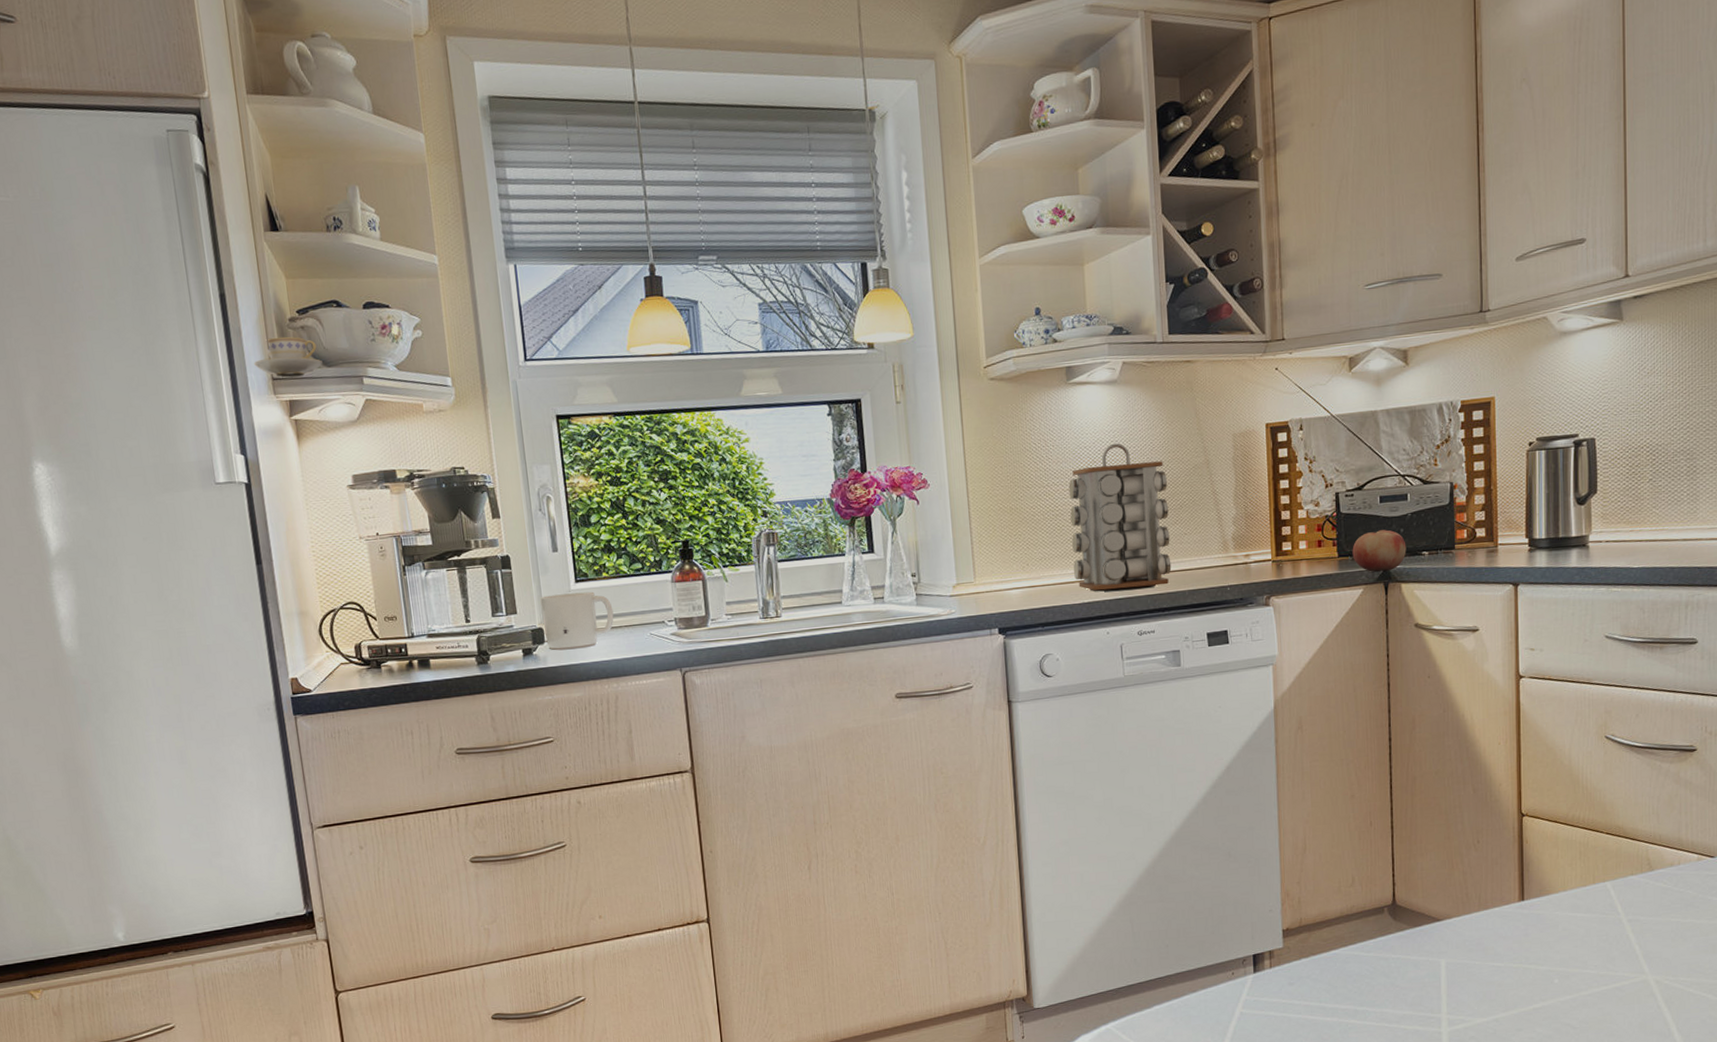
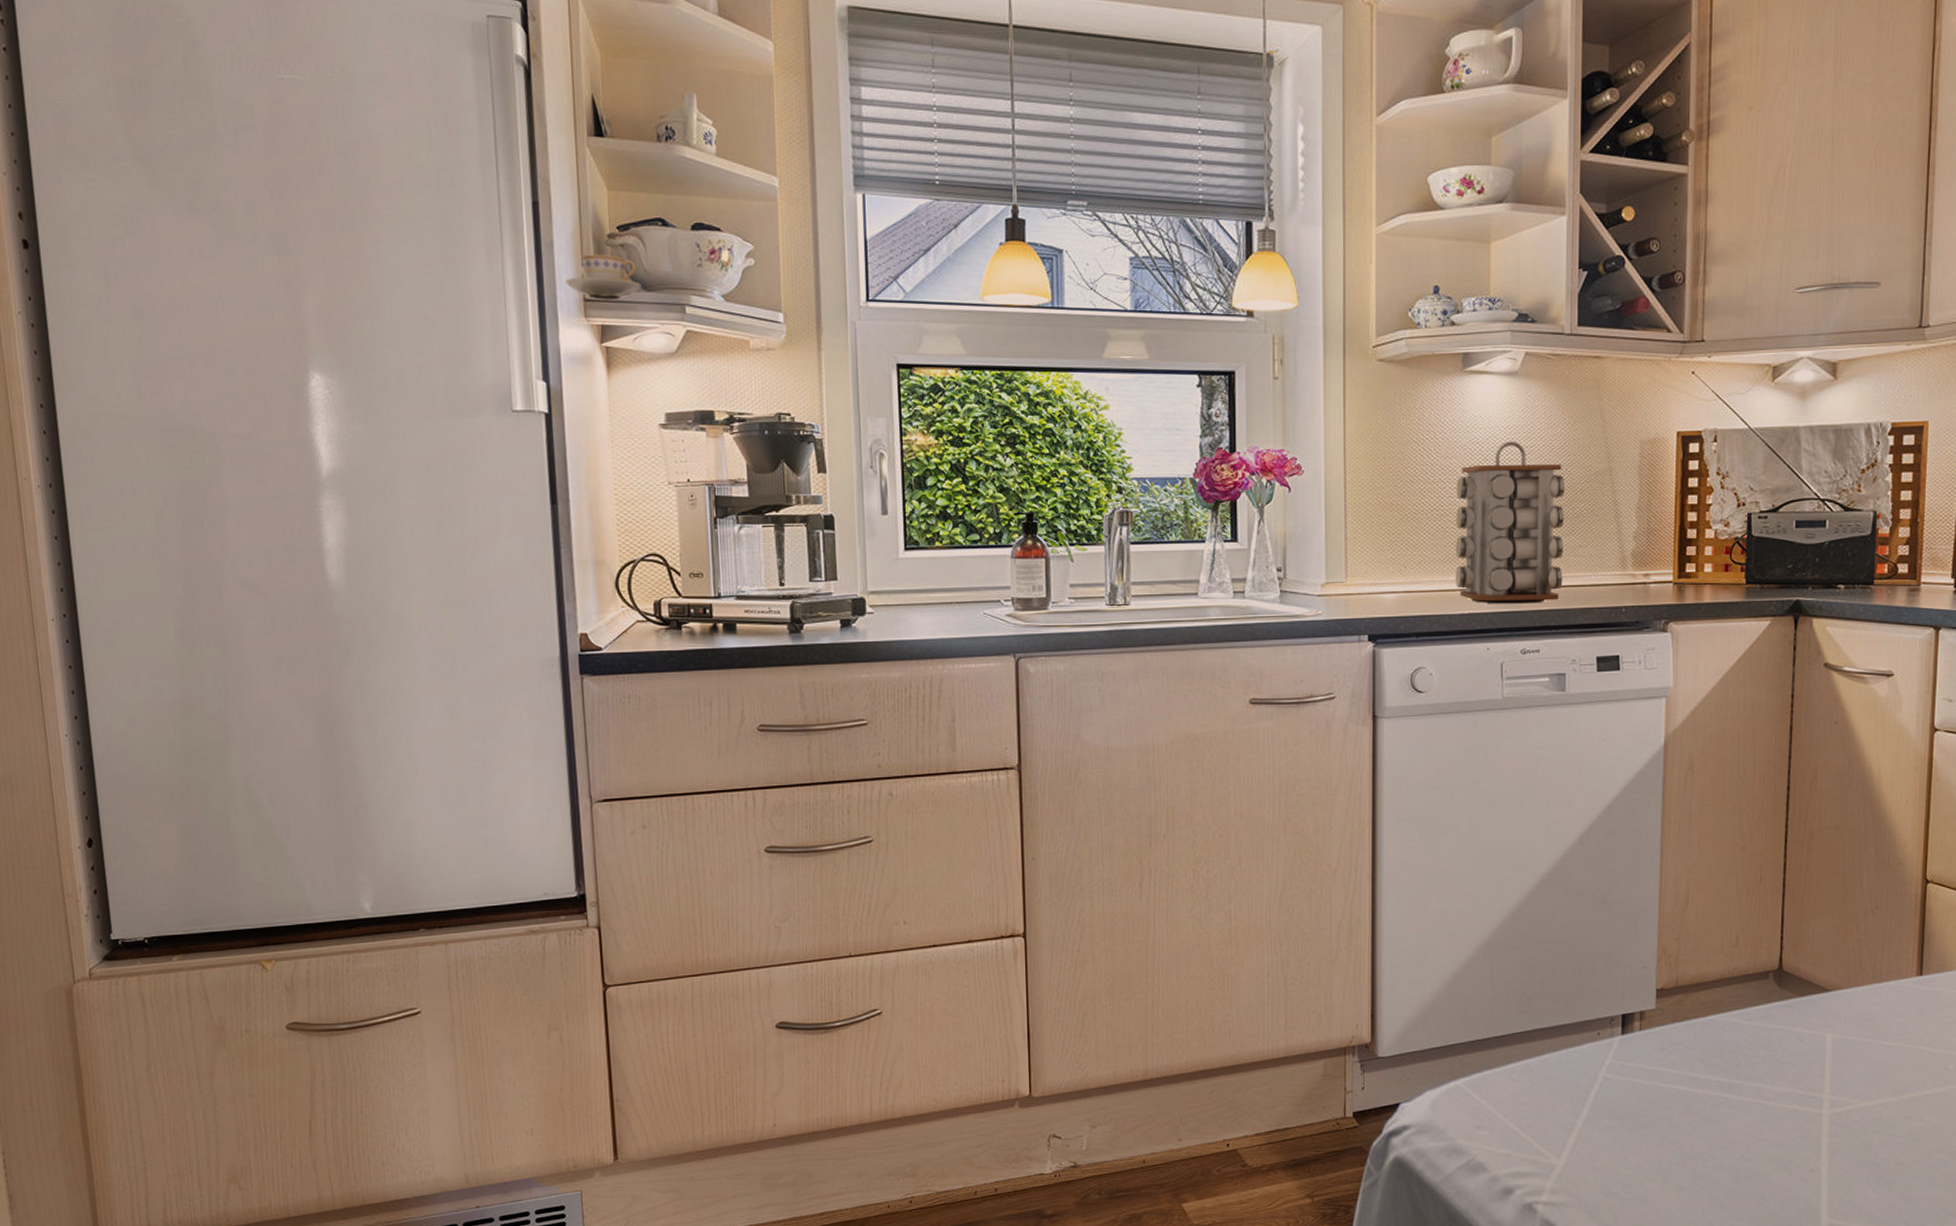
mug: present [540,591,614,651] -> none [864,561,945,624]
fruit: present [1352,529,1407,573] -> none [1761,558,1821,604]

